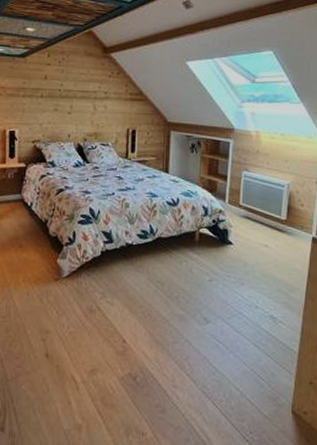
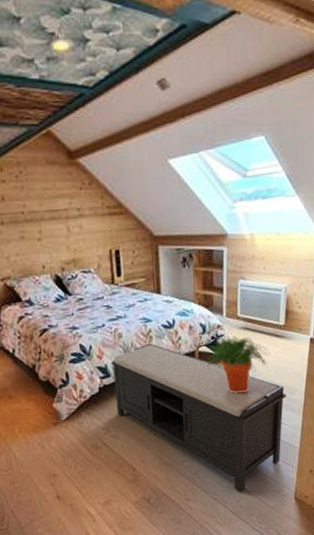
bench: none [115,217,286,391] -> present [111,343,286,492]
potted plant: none [204,222,270,282] -> present [204,335,270,394]

